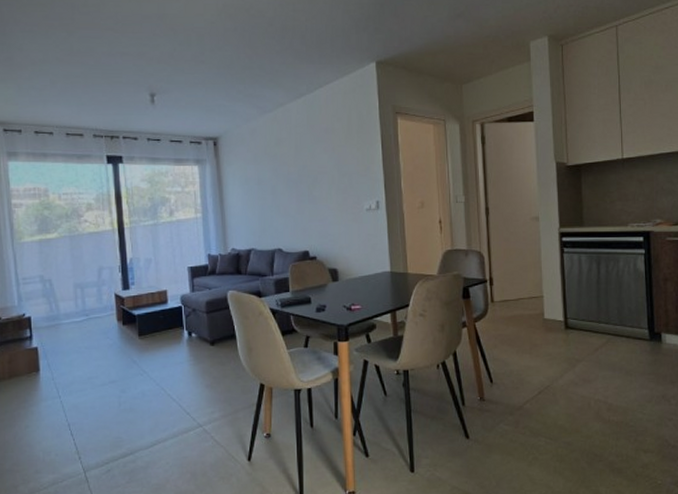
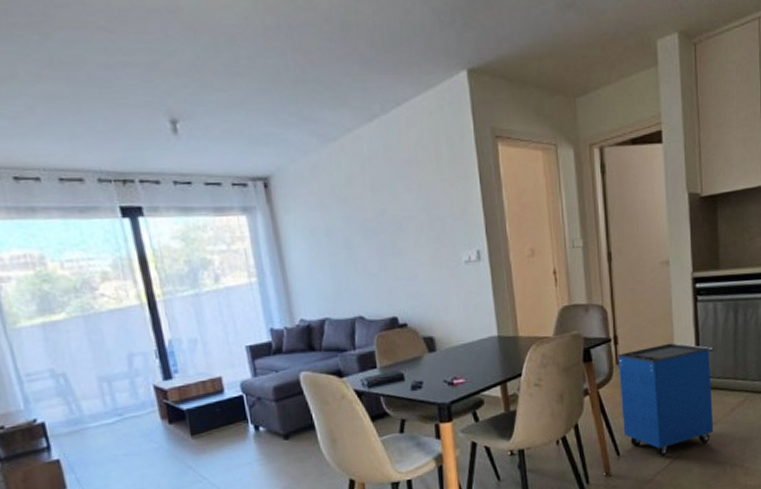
cabinet: none [492,287,579,387] -> present [617,343,714,457]

